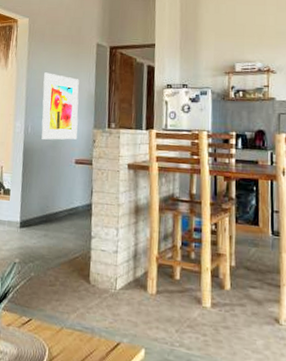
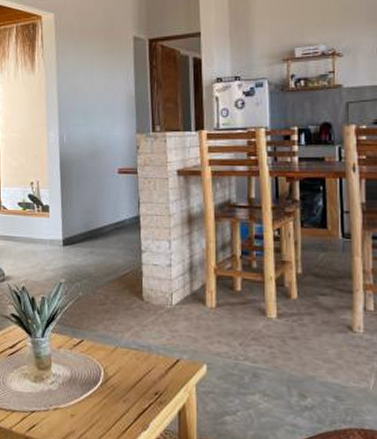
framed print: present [41,72,79,140] -> none [76,74,119,149]

